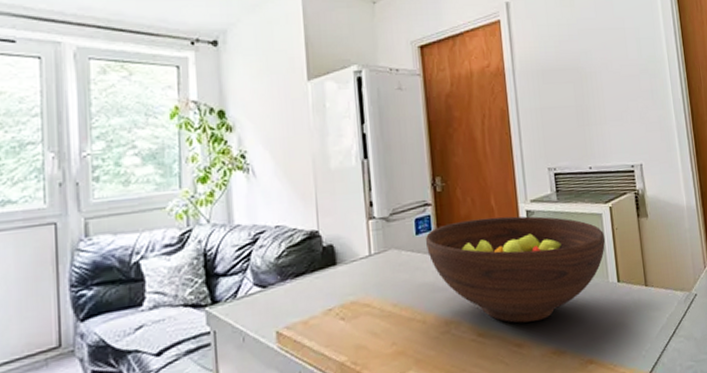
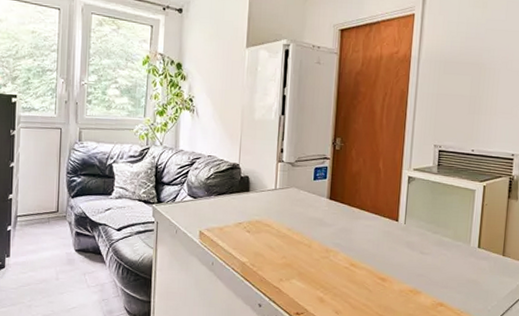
fruit bowl: present [425,216,606,323] -> none [320,175,475,265]

